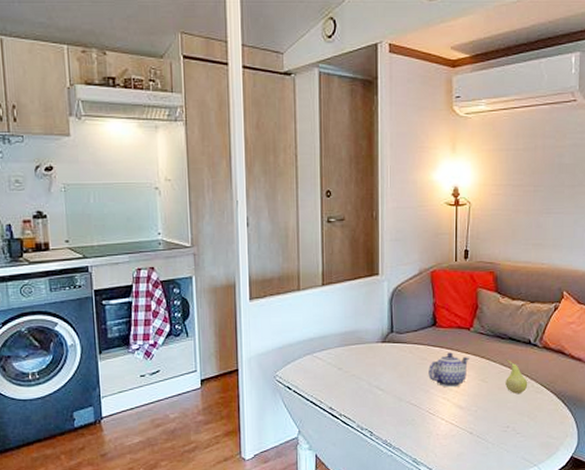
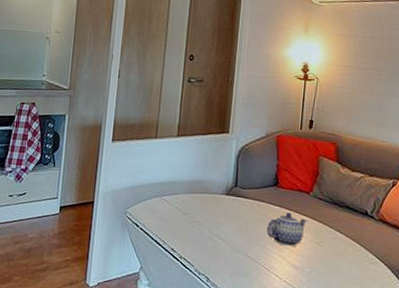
fruit: present [505,358,528,393] -> none [340,226,363,262]

